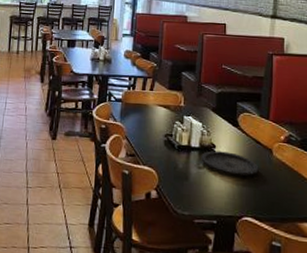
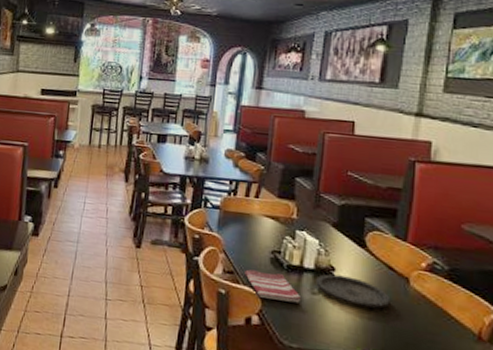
dish towel: none [144,151,189,177] -> present [245,269,300,303]

